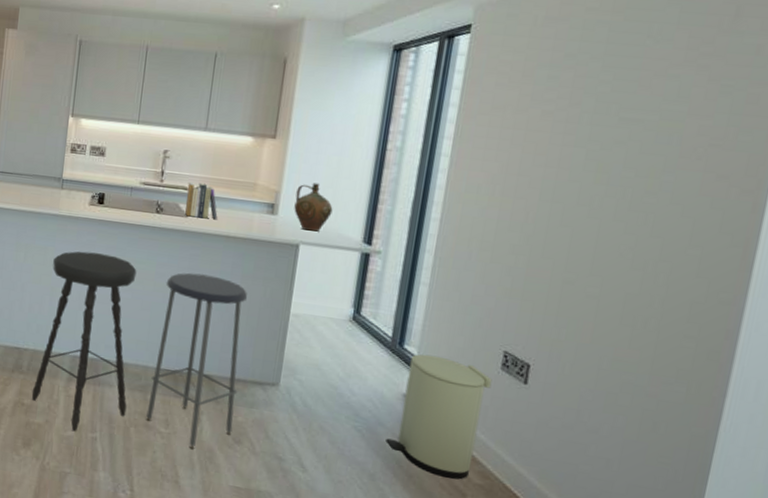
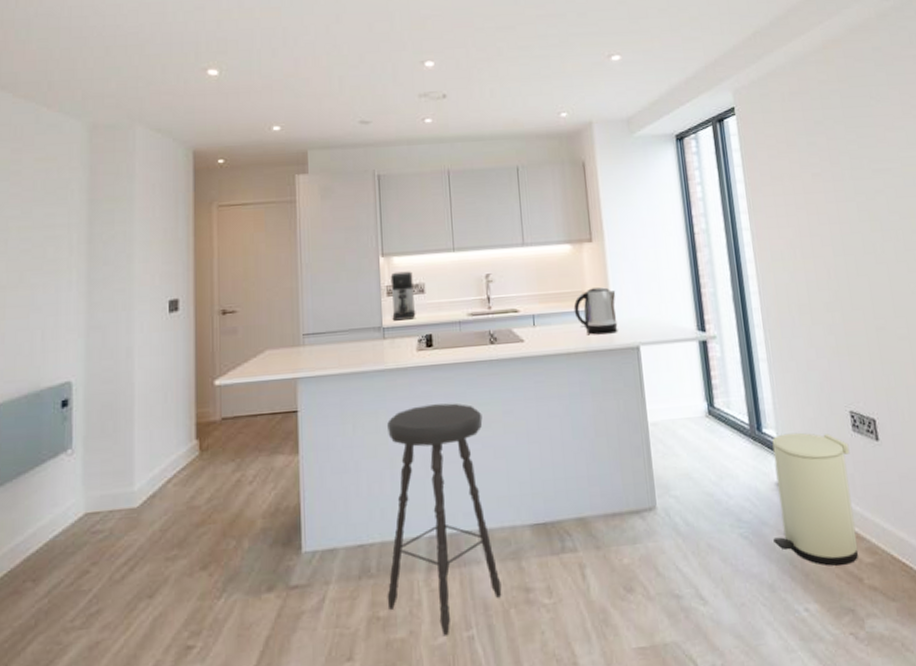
coffee maker: none [72,132,97,177] -> present [390,271,416,321]
bar stool: present [146,272,248,450] -> none [515,400,621,616]
books: present [184,181,218,220] -> none [516,301,554,341]
kettle: none [242,181,288,229] -> present [573,286,618,336]
ceramic jug: present [294,183,333,232] -> none [623,279,662,330]

